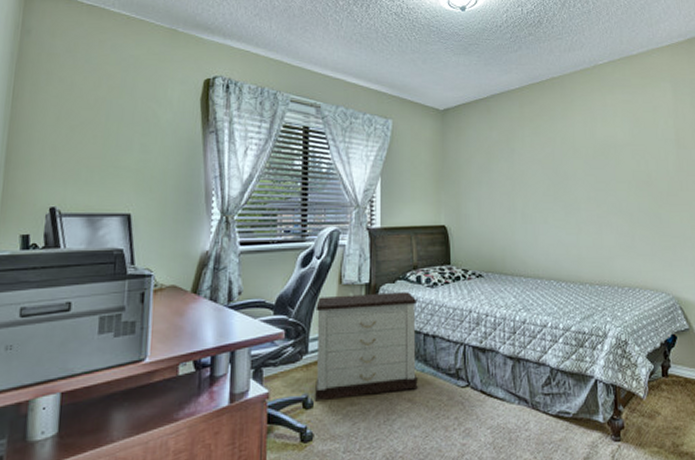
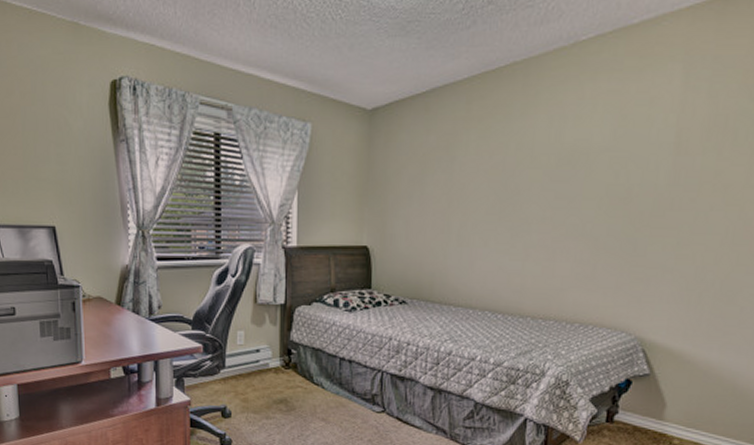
nightstand: present [315,292,418,402] -> none [232,314,333,413]

